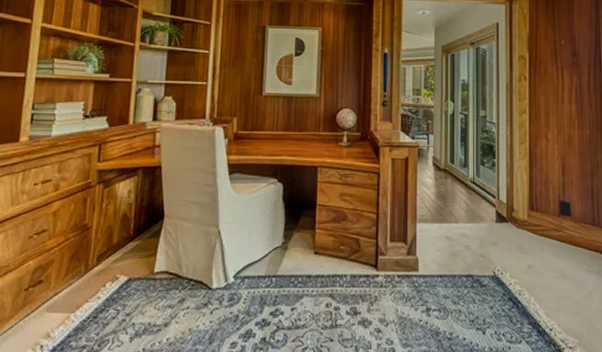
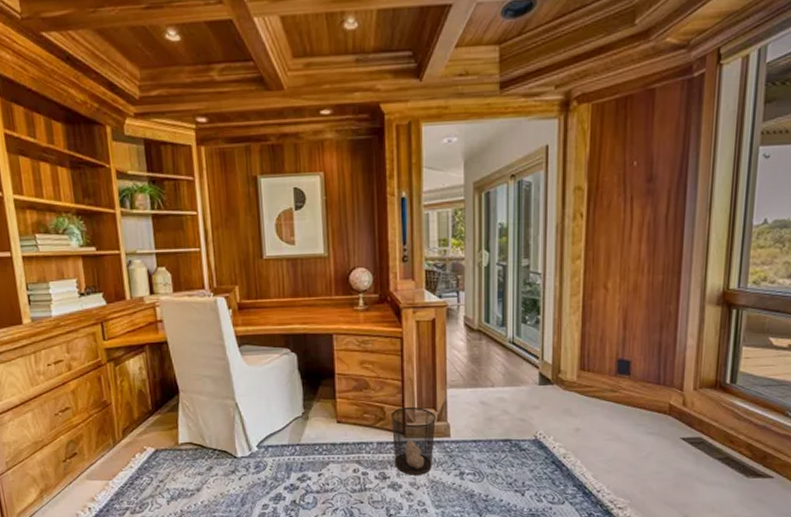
waste bin: none [364,239,406,311] -> present [390,406,436,475]

